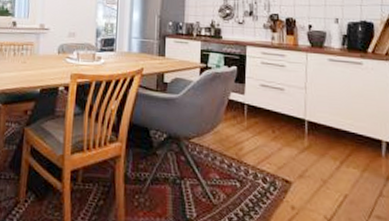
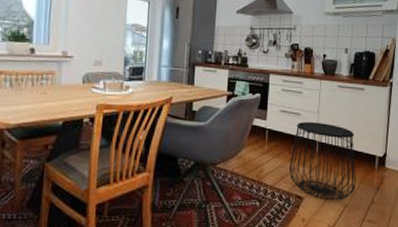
side table: none [273,98,358,189] -> present [290,122,356,200]

